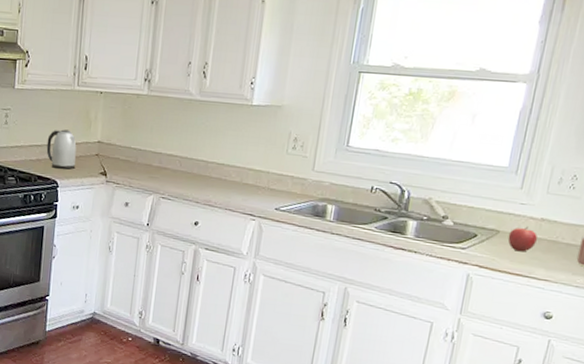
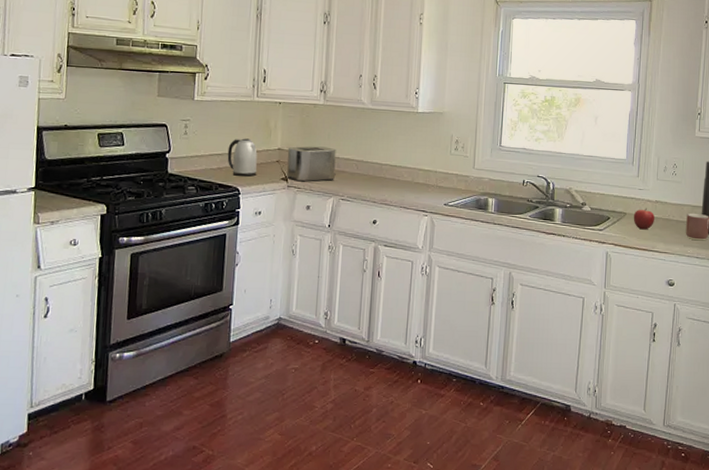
toaster: none [106,139,159,179] -> present [287,146,336,183]

